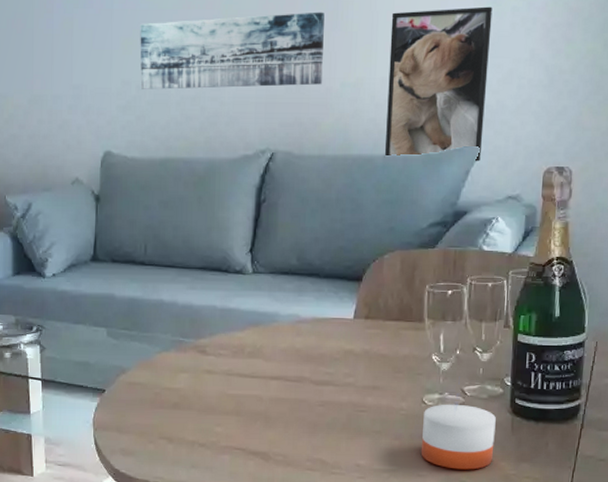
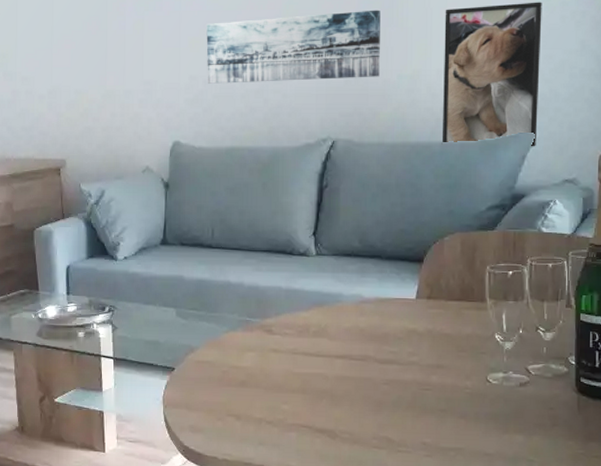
candle: present [420,403,496,470] -> none [487,381,562,449]

